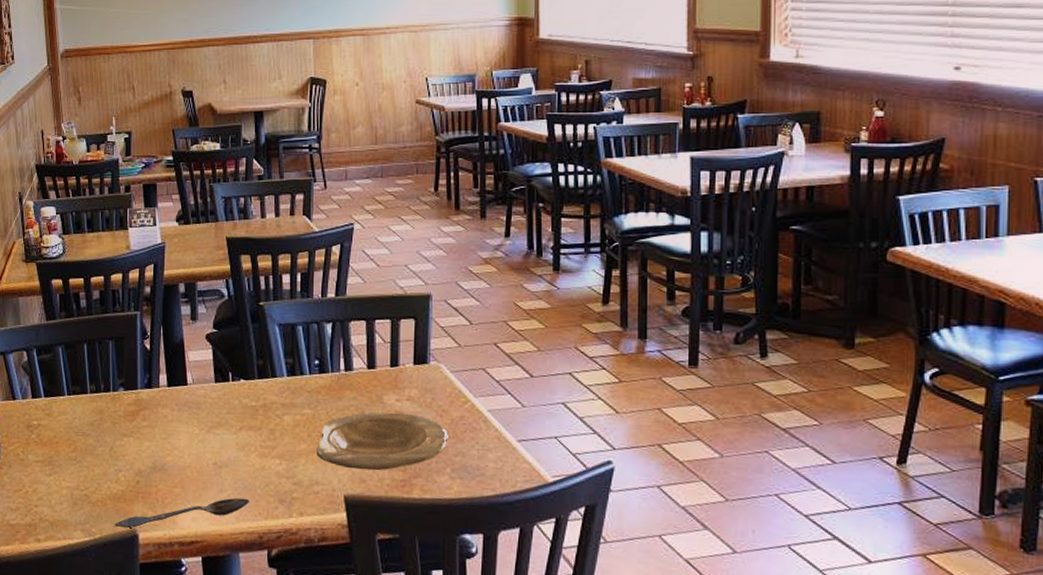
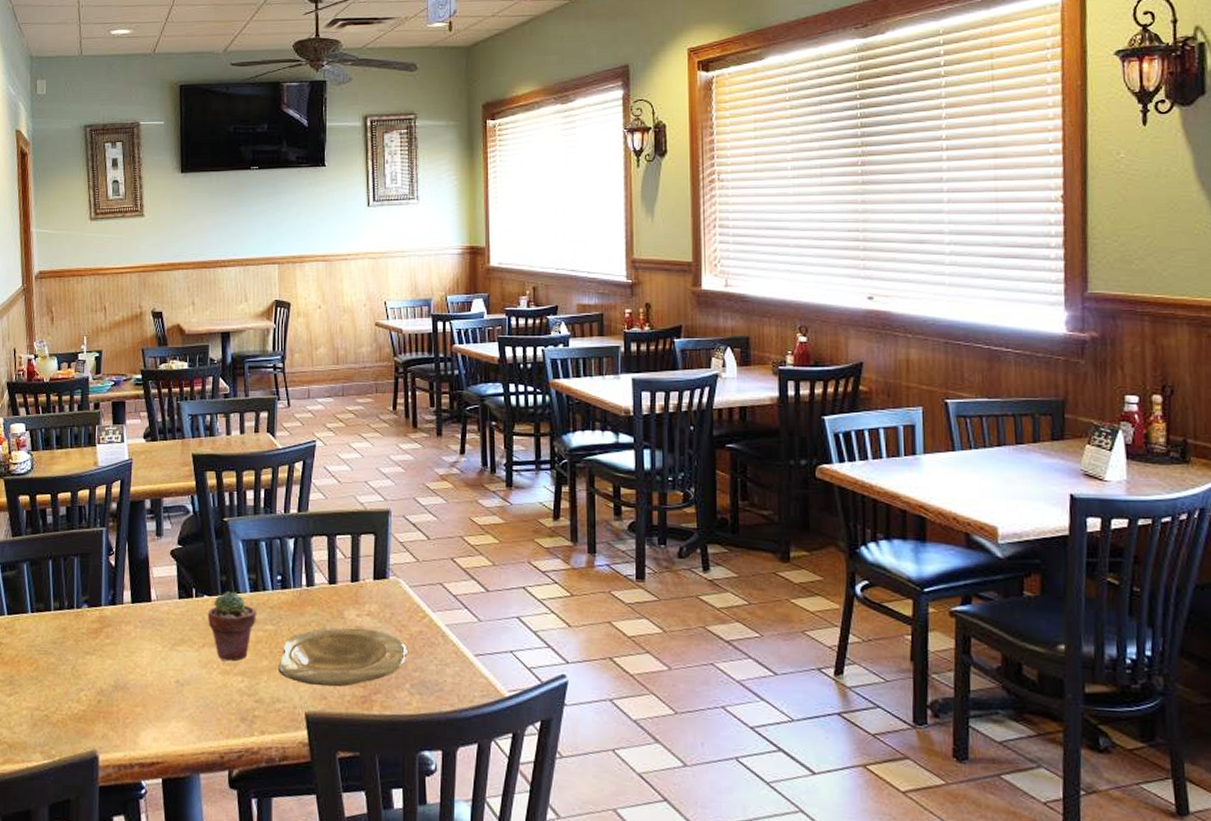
spoon: present [114,497,250,528] -> none [74,716,212,749]
potted succulent: none [244,376,294,445] -> present [207,591,256,662]

